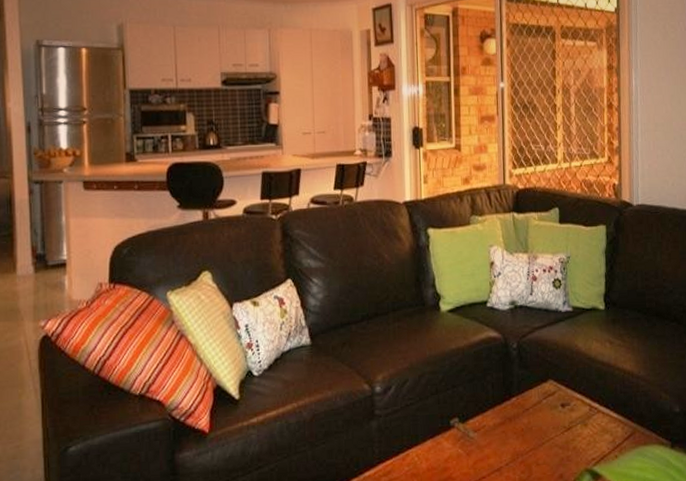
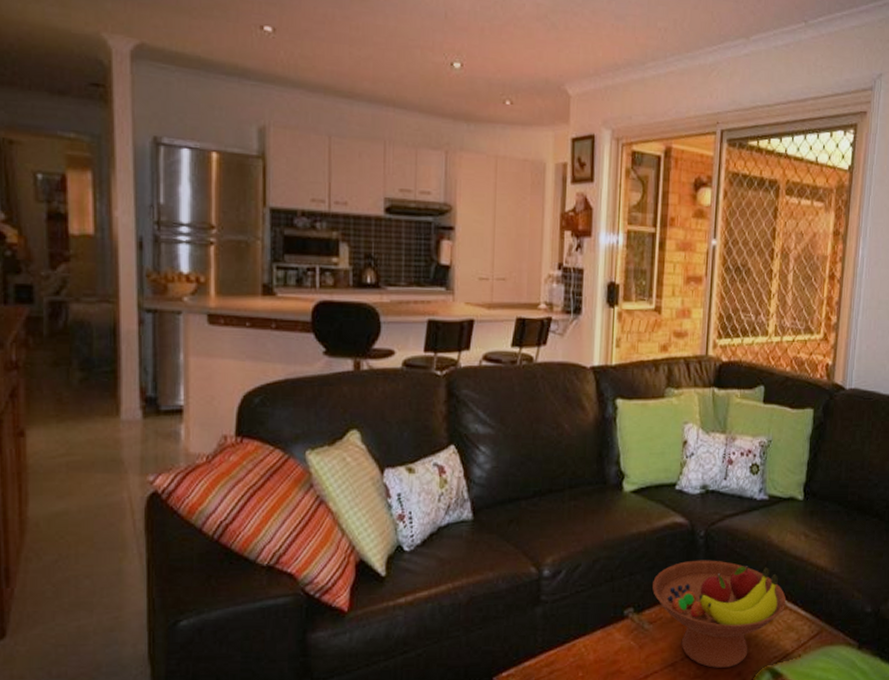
fruit bowl: none [474,370,599,472] -> present [652,560,787,668]

